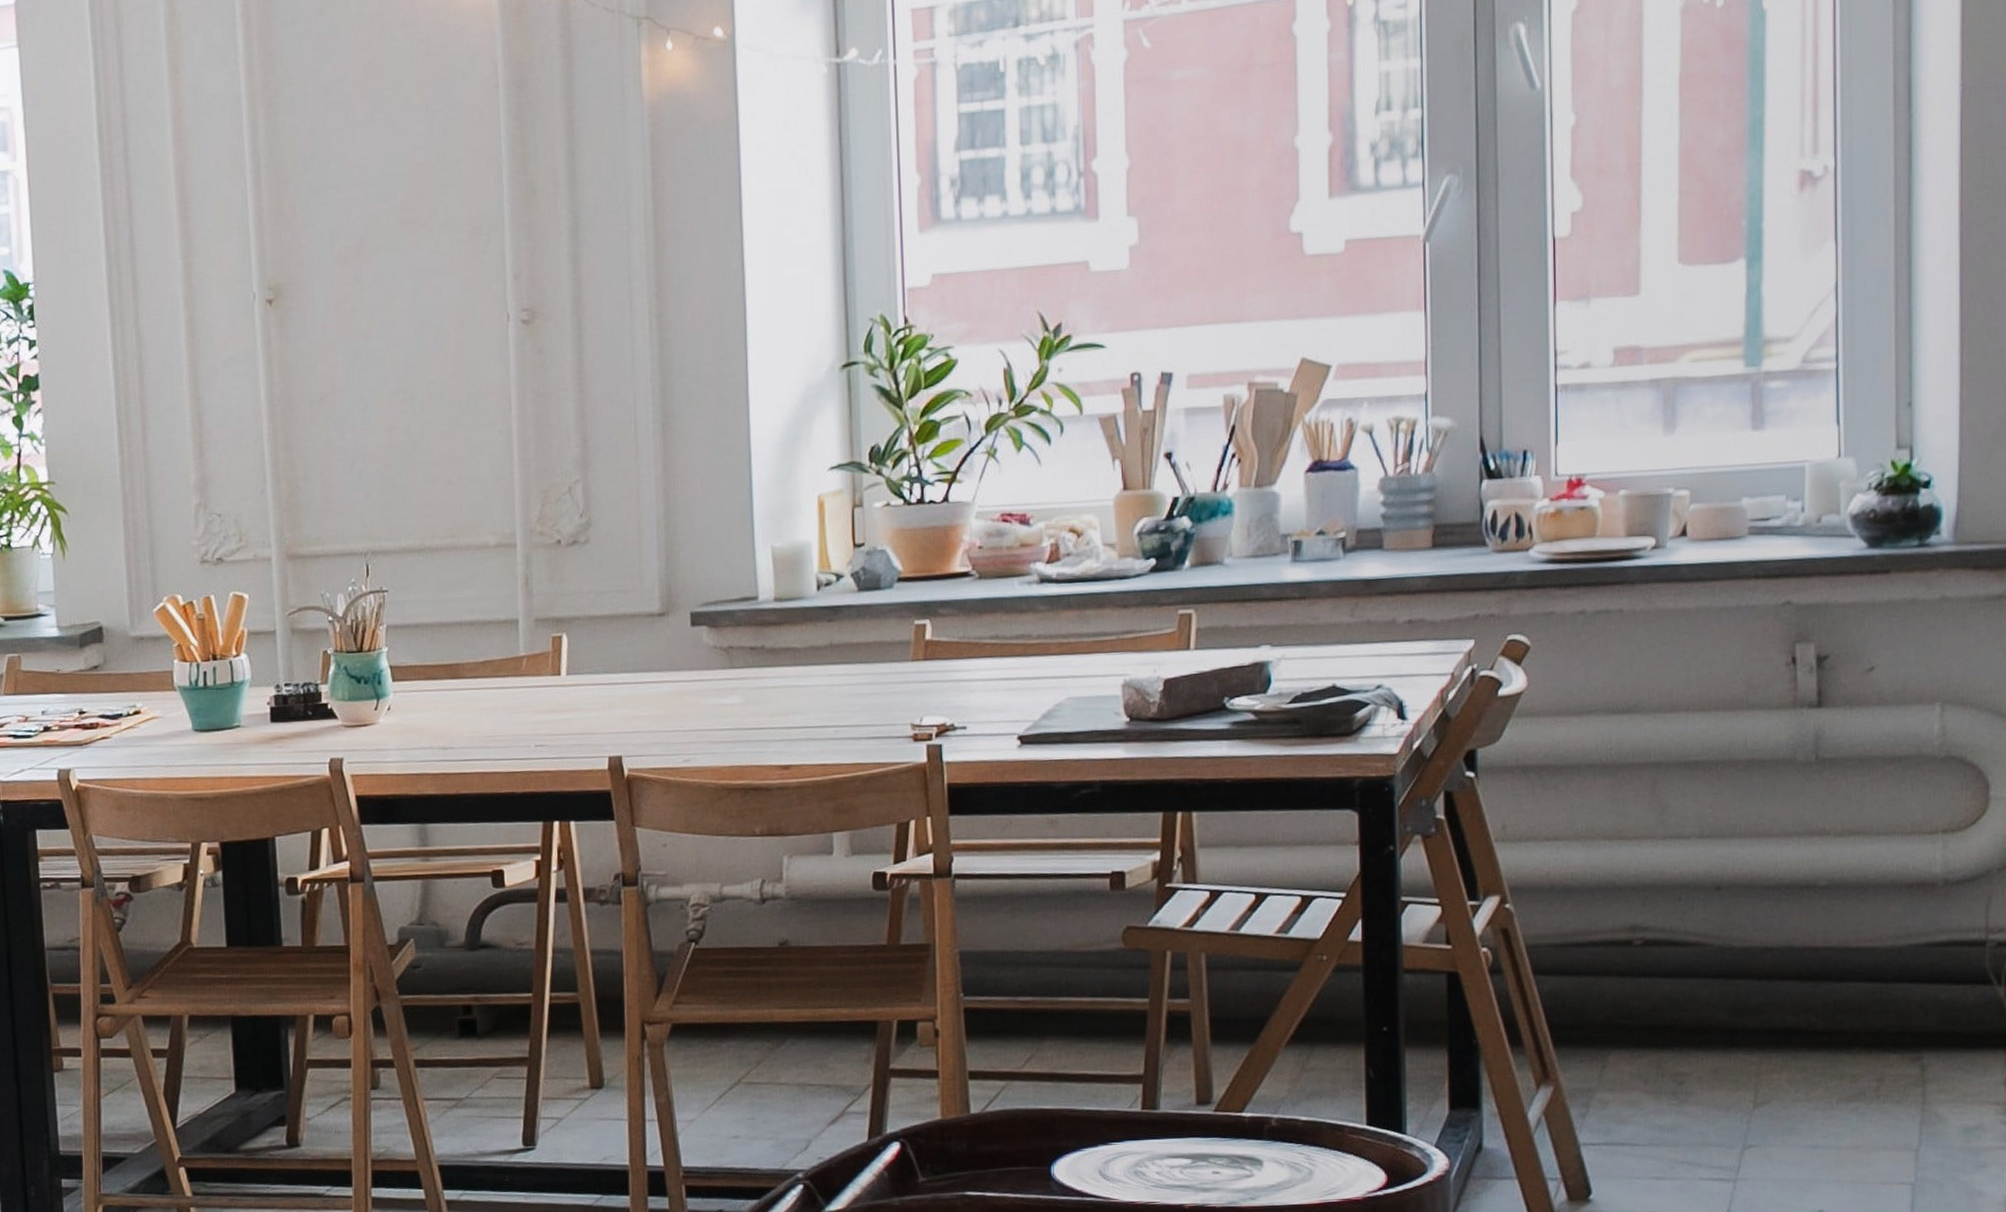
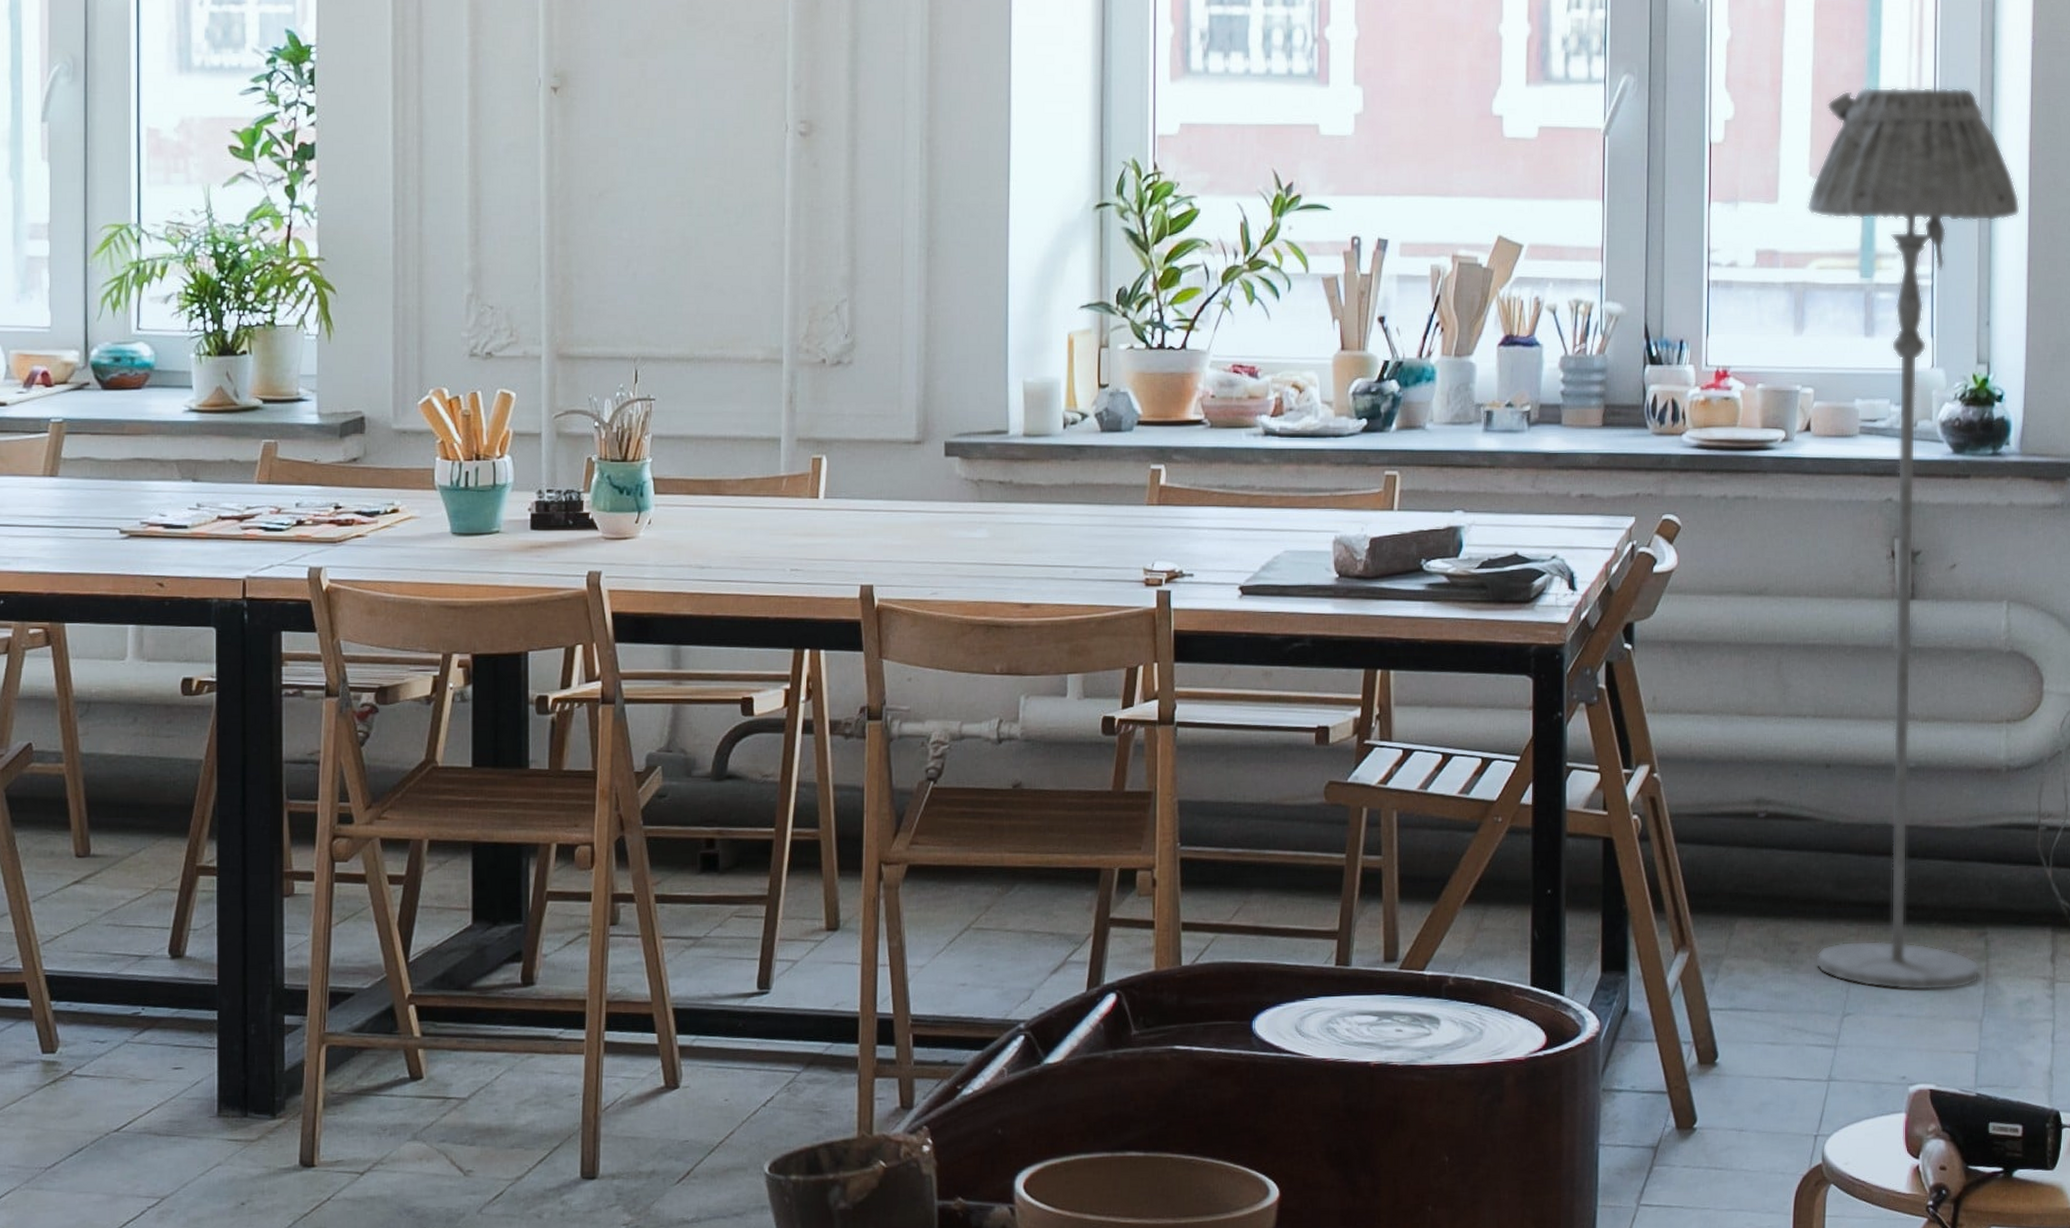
floor lamp: none [1675,148,1950,1121] -> present [1806,86,2021,991]

